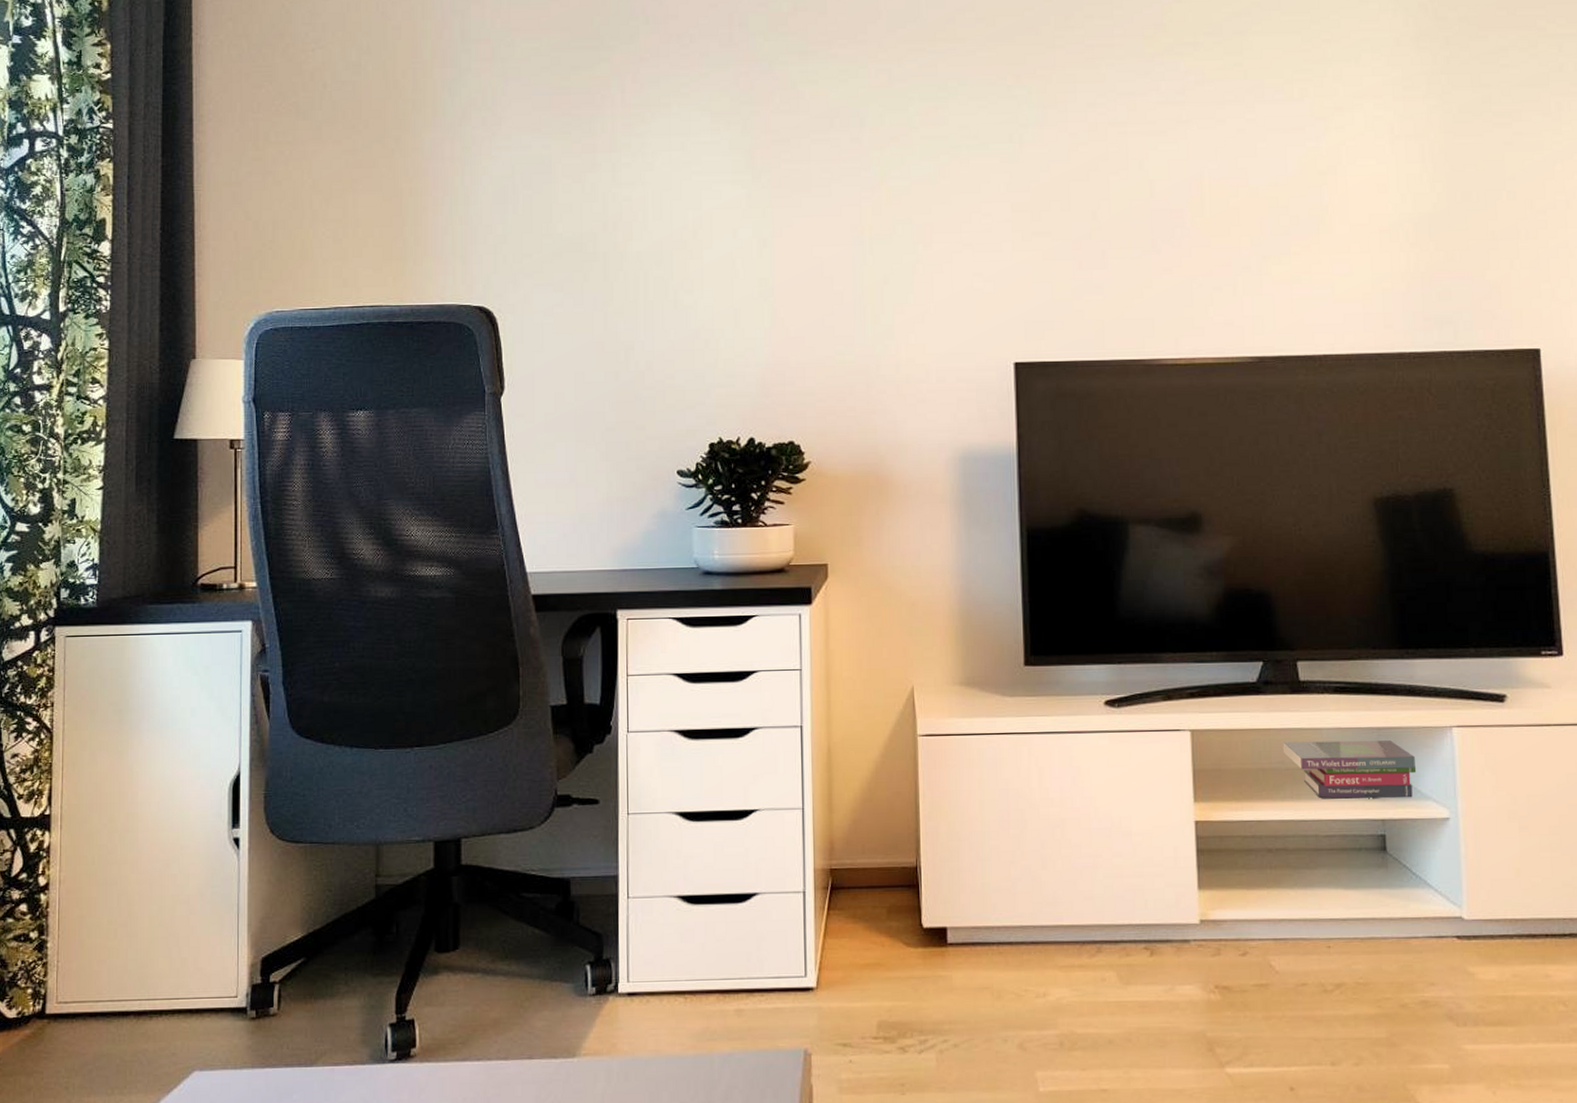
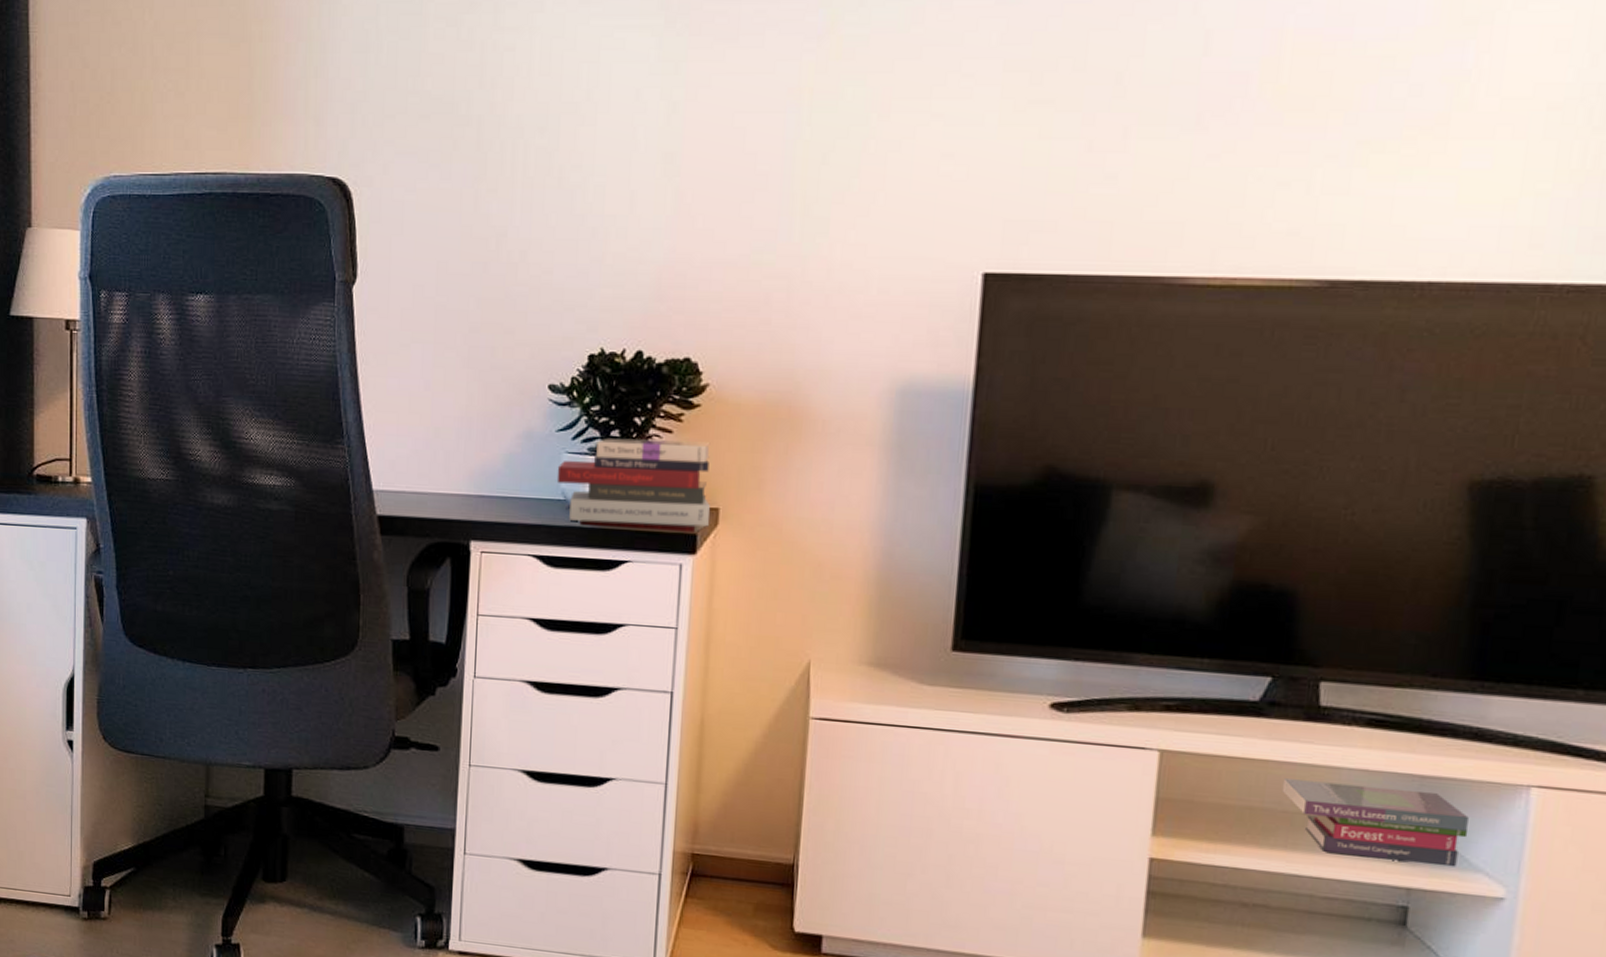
books: none [689,509,820,589] -> present [556,438,711,534]

